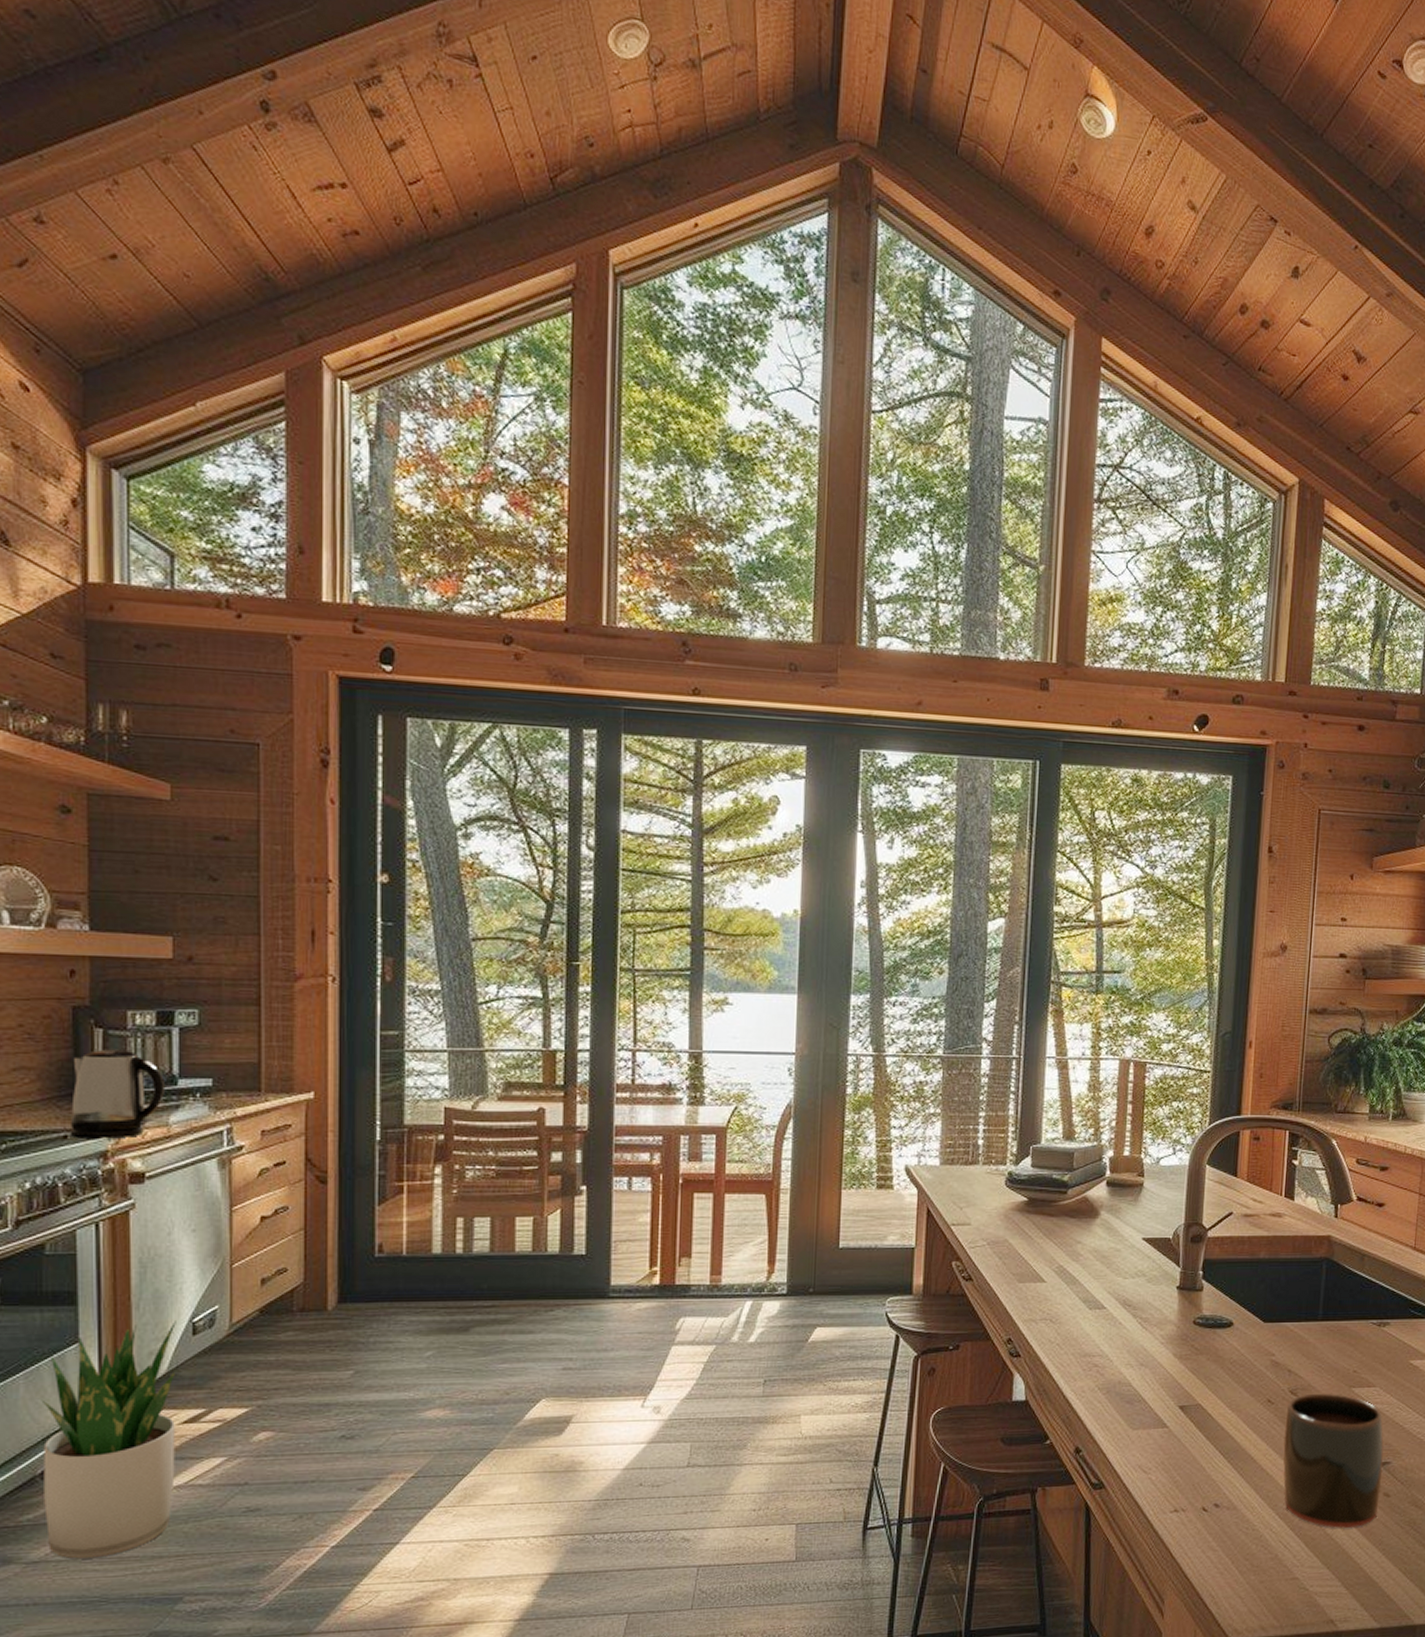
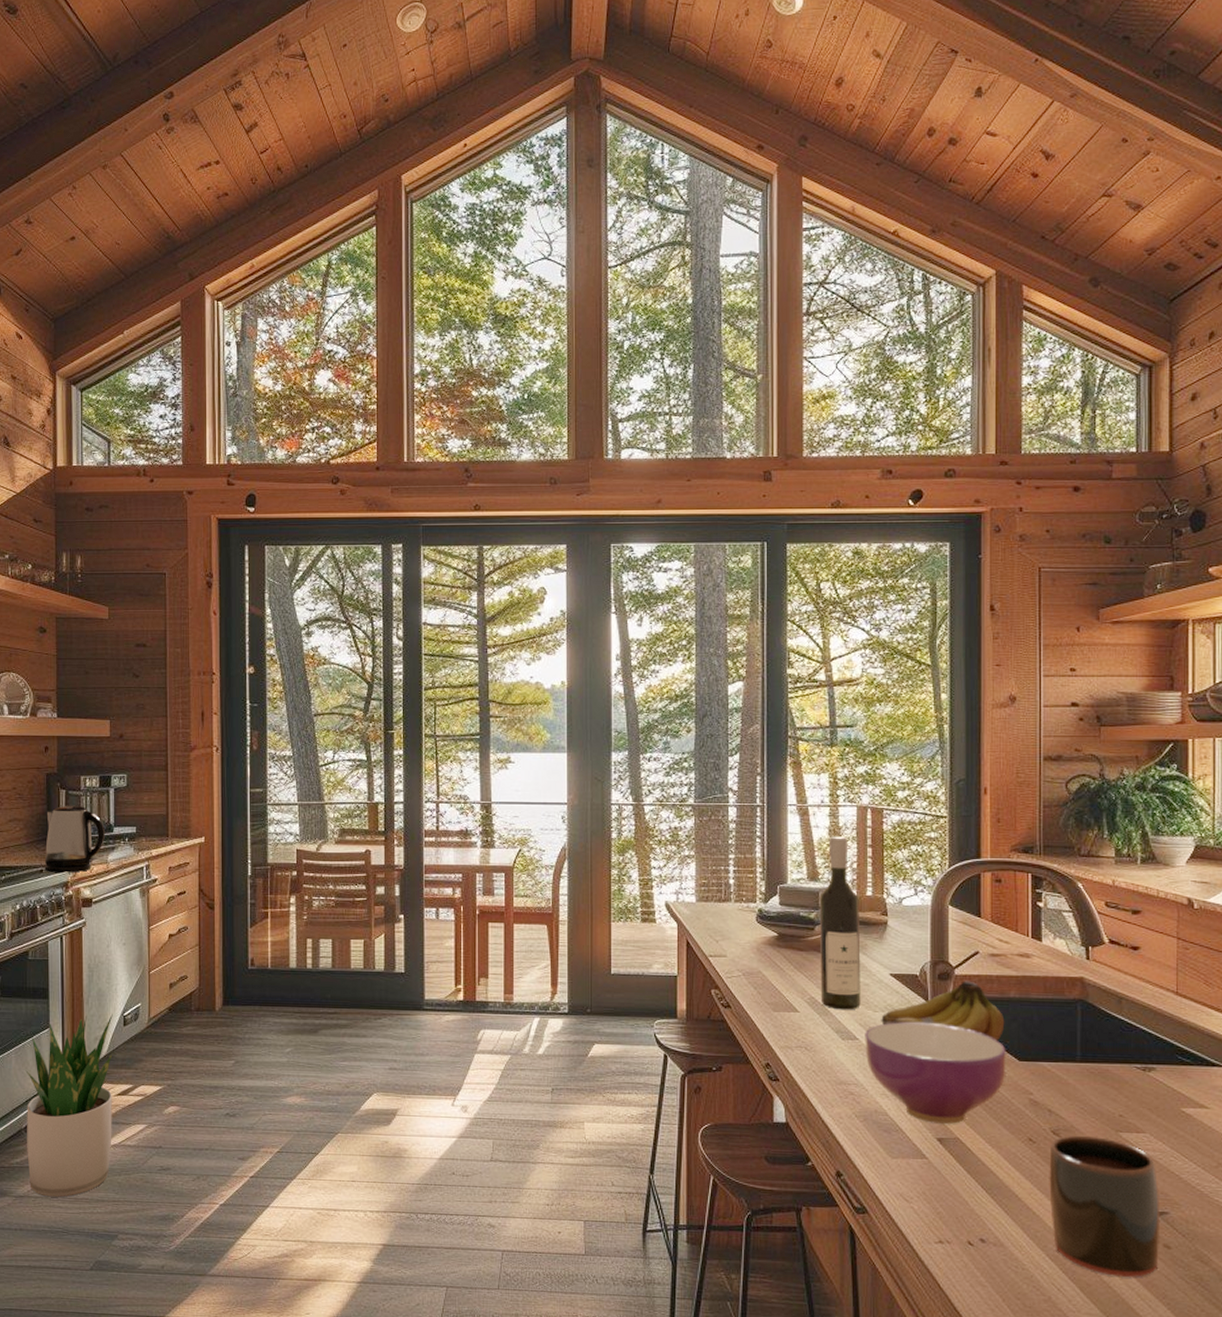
bottle: none [1069,1092,1116,1278] -> present [819,836,861,1010]
bowl: none [1112,1288,1253,1391] -> present [865,1022,1006,1124]
fruit: none [1130,1243,1253,1303] -> present [881,981,1005,1041]

